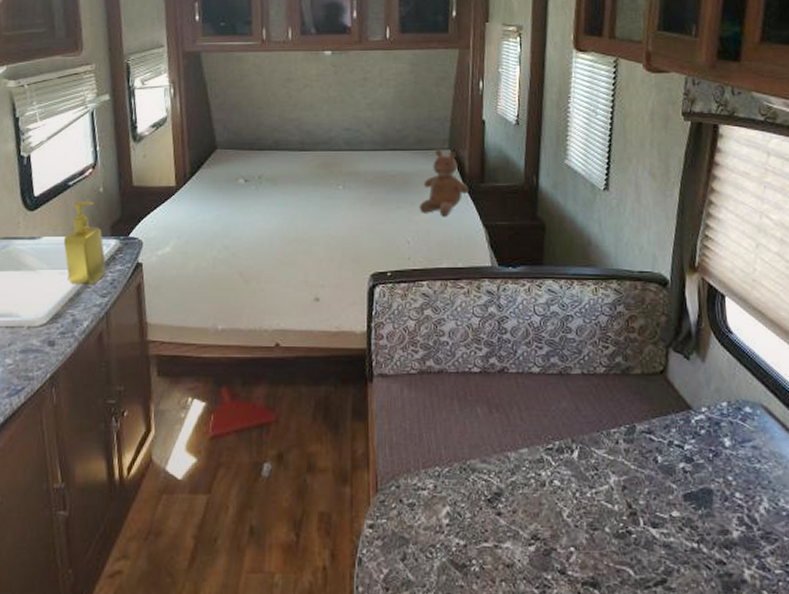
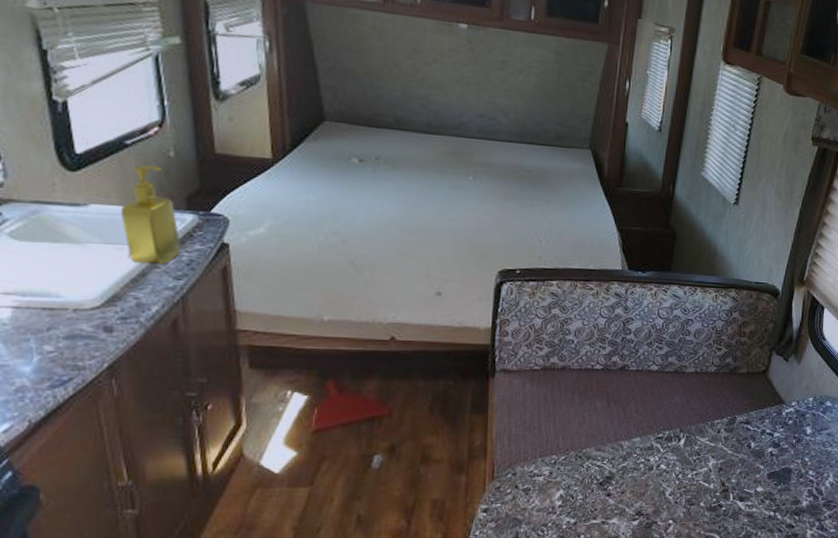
teddy bear: present [420,149,469,216] -> none [555,148,606,217]

